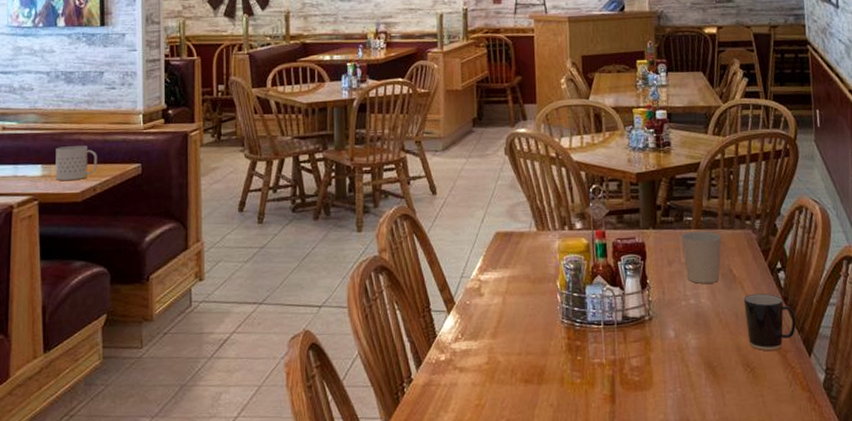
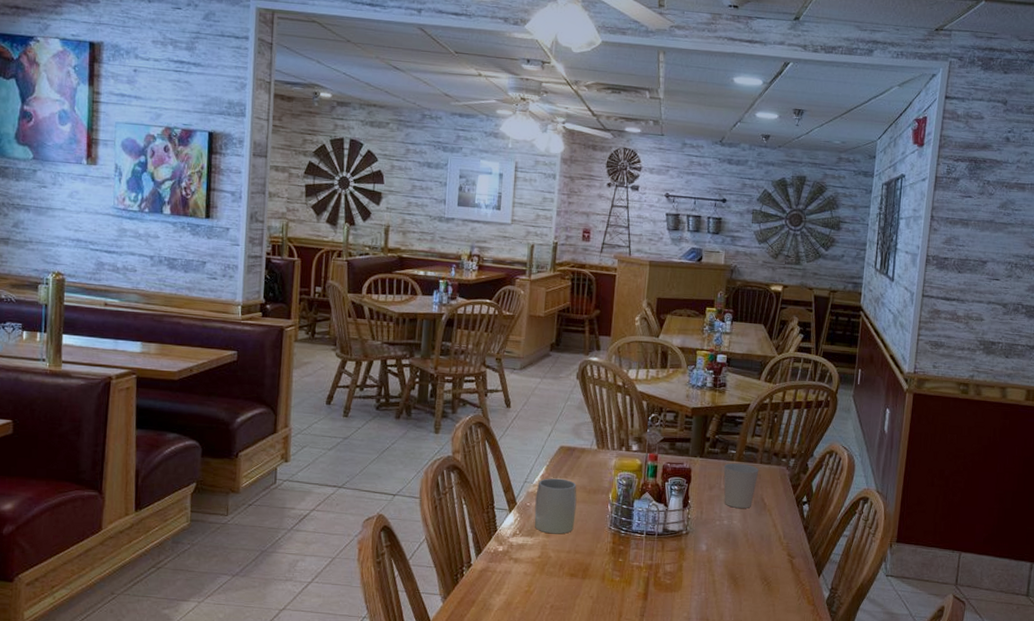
mug: present [55,146,97,181] -> none [154,327,195,360]
mug: none [475,269,522,335] -> present [534,478,577,534]
mug: present [743,293,797,351] -> none [768,520,813,570]

